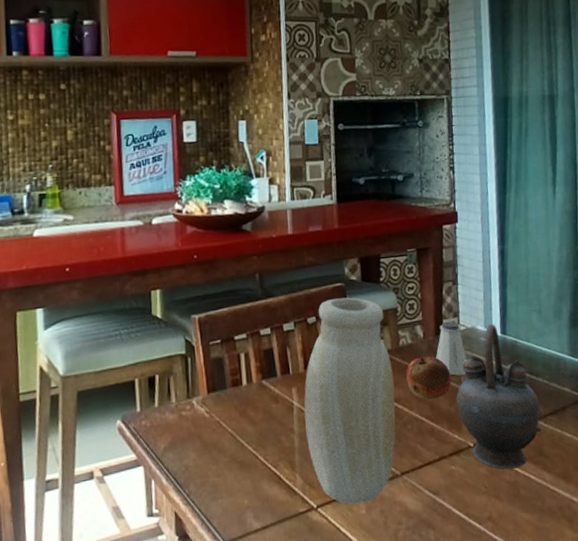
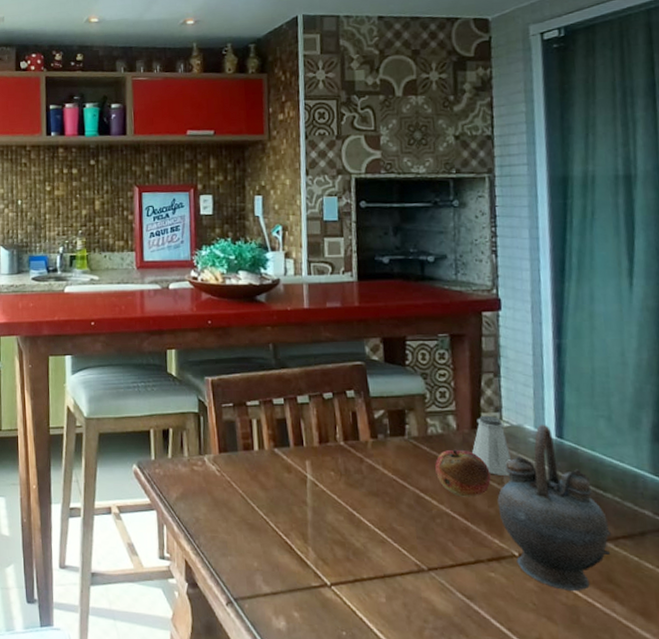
vase: present [304,297,396,504] -> none [318,377,422,591]

